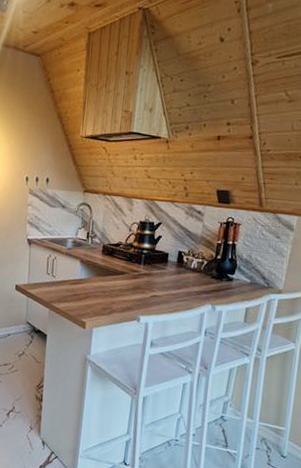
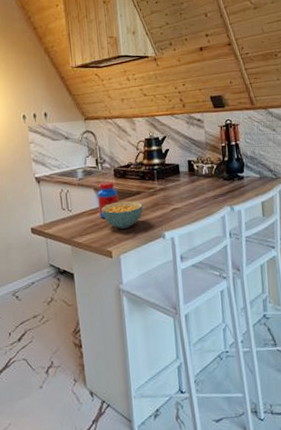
jar: none [81,255,103,290] -> present [97,180,119,218]
cereal bowl: none [83,277,124,304] -> present [101,201,143,229]

